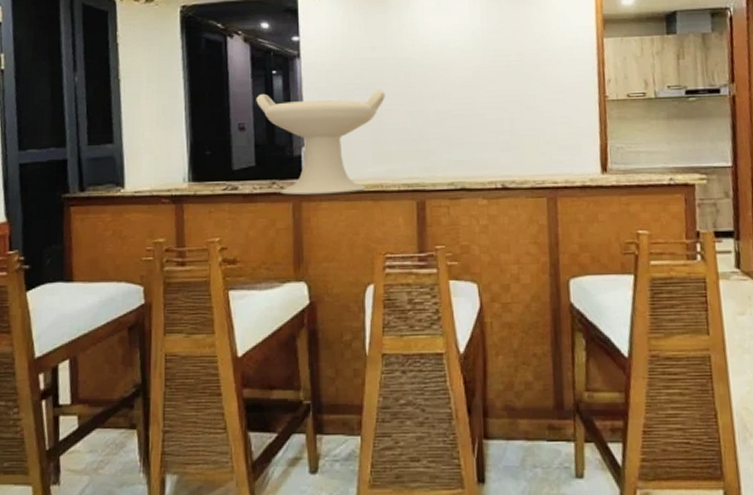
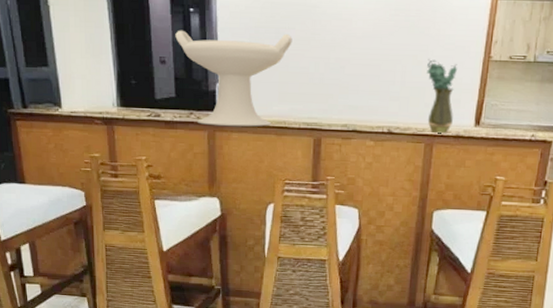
vase: none [537,104,576,186] -> present [427,59,457,134]

